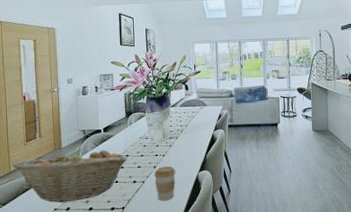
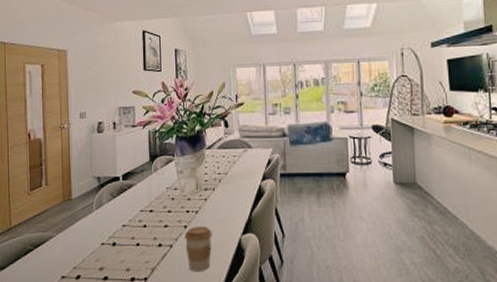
fruit basket: present [12,149,128,203] -> none [14,201,152,268]

